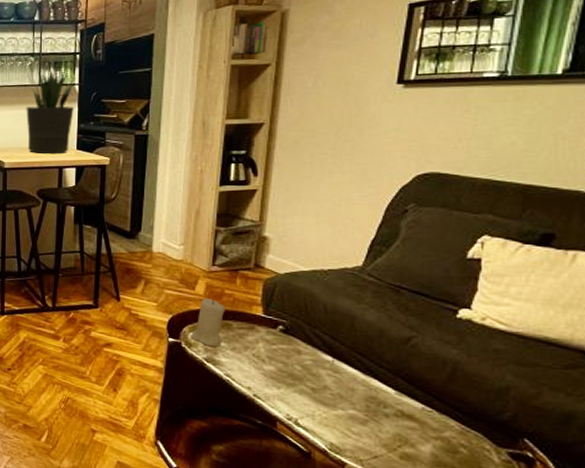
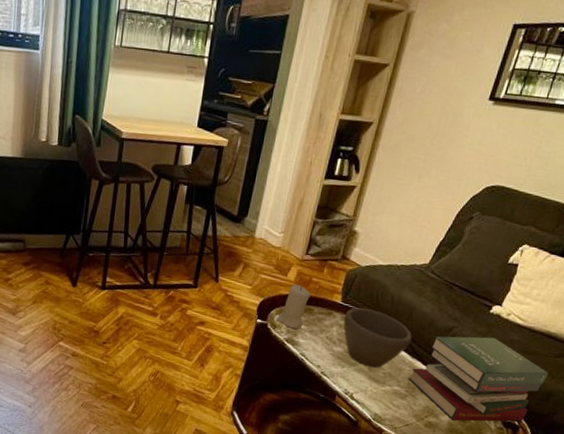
planter: present [26,64,74,154] -> none [148,28,204,130]
books: present [230,21,268,55] -> none [356,18,394,53]
bowl: none [270,320,359,388] -> present [343,307,412,368]
books: none [366,347,560,453] -> present [409,336,549,422]

